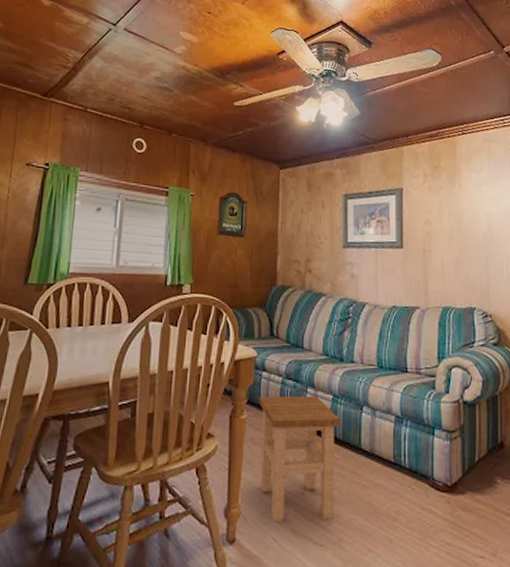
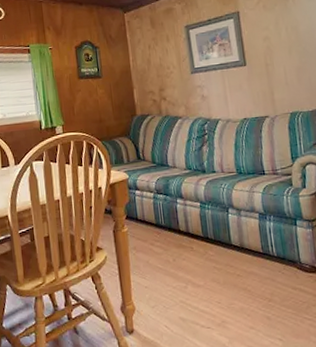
stool: present [259,395,341,522] -> none [136,204,216,312]

